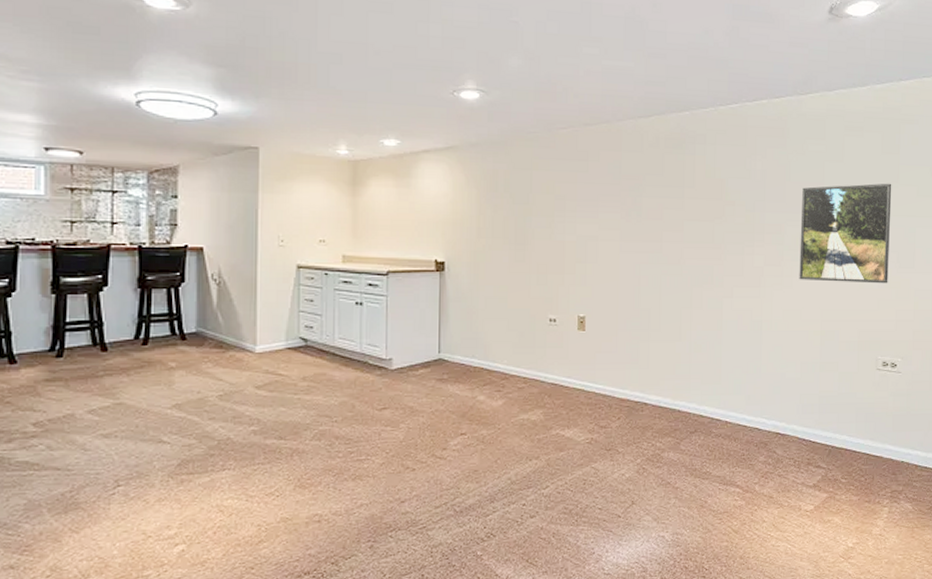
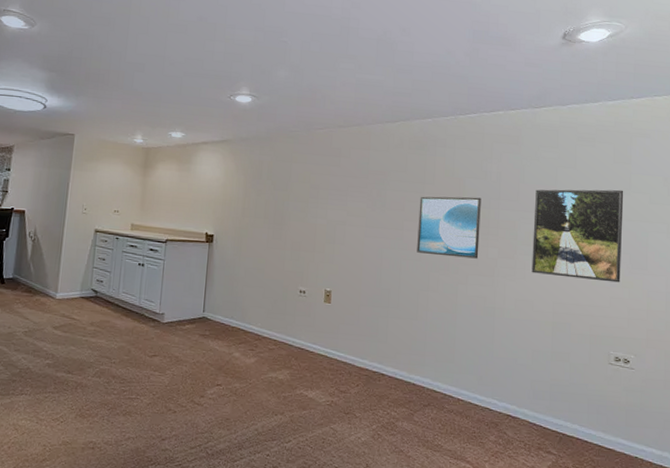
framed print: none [678,199,745,269] -> present [417,196,481,259]

